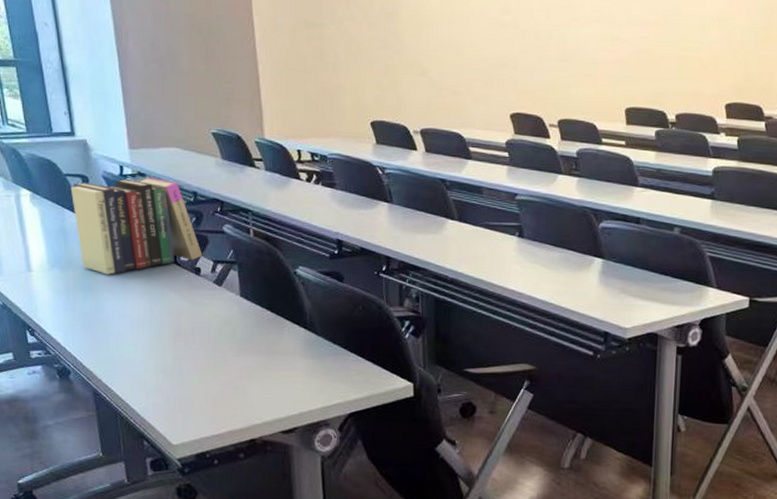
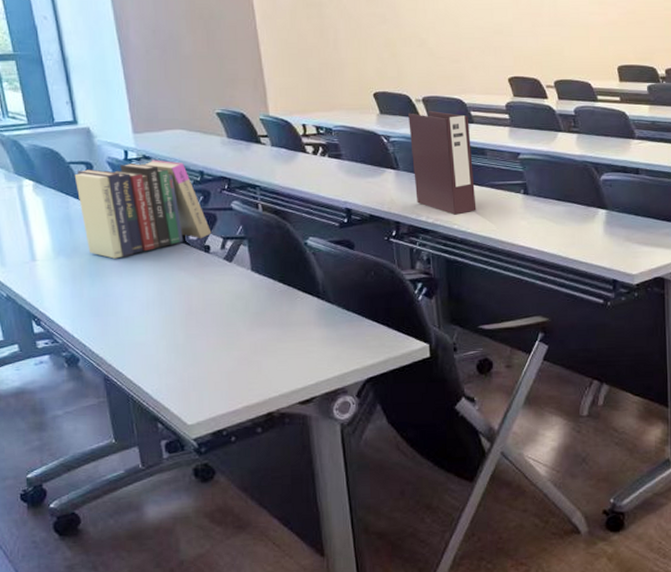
binder: none [405,144,469,254] -> present [408,111,477,215]

